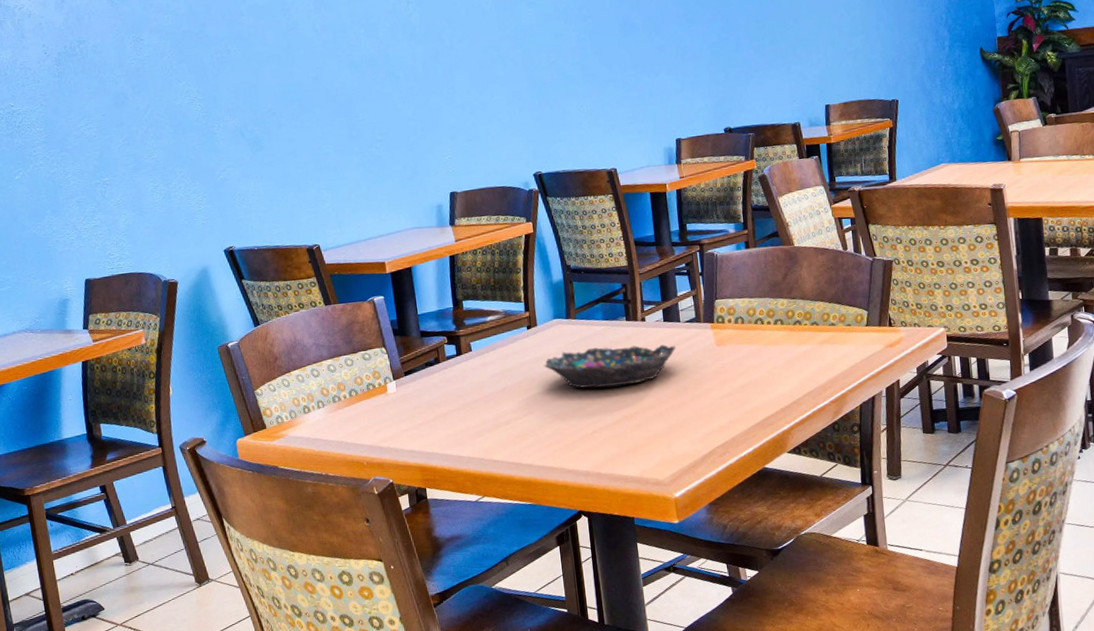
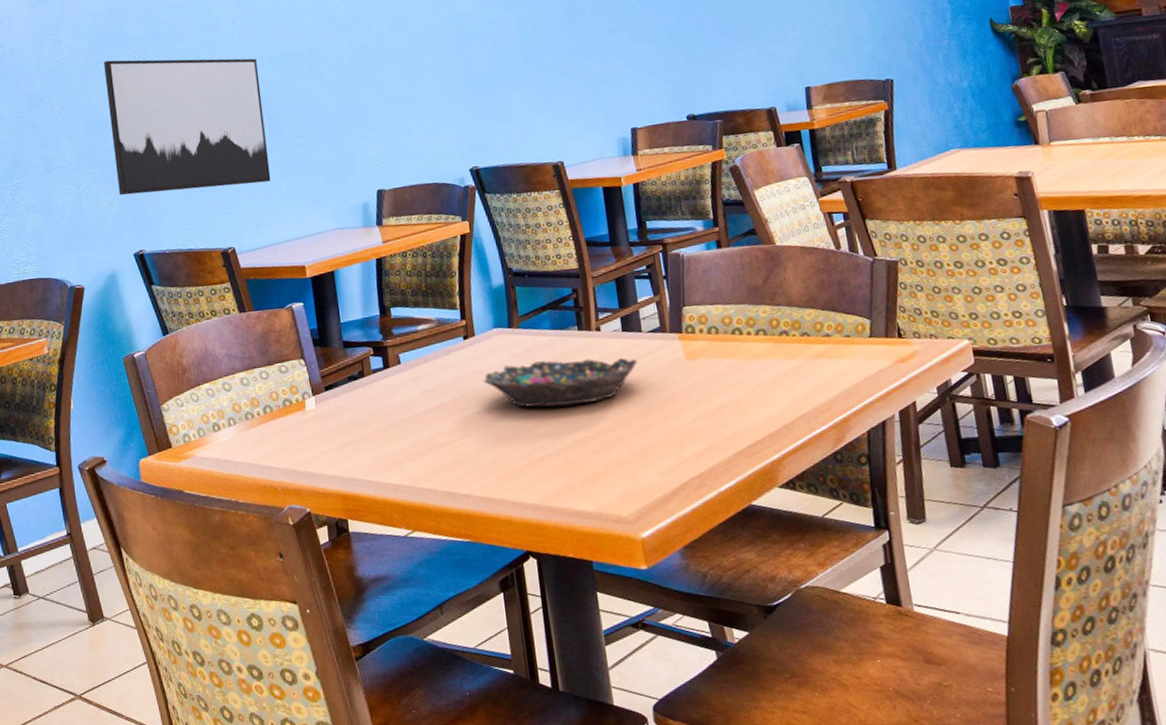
wall art: none [187,60,352,194] -> present [104,58,271,196]

